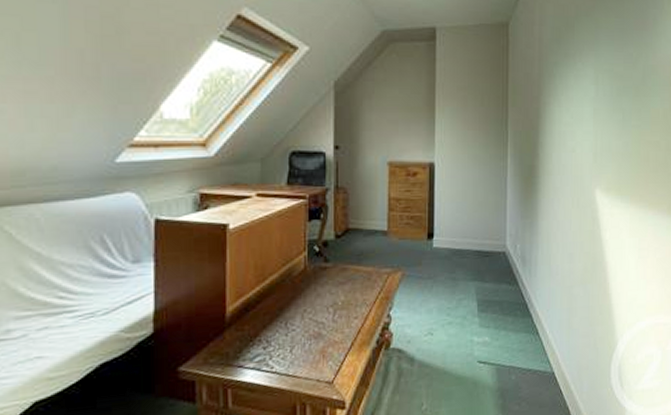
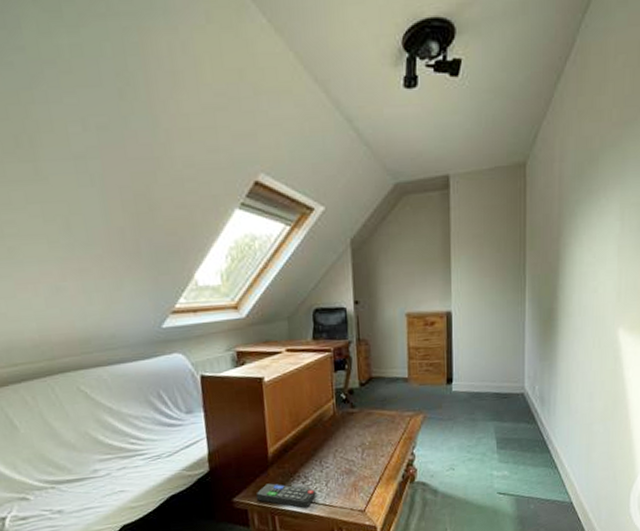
remote control: none [207,348,278,379] -> present [256,483,316,508]

